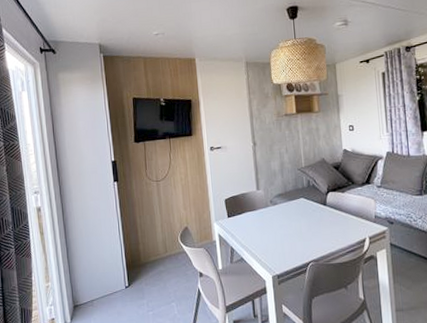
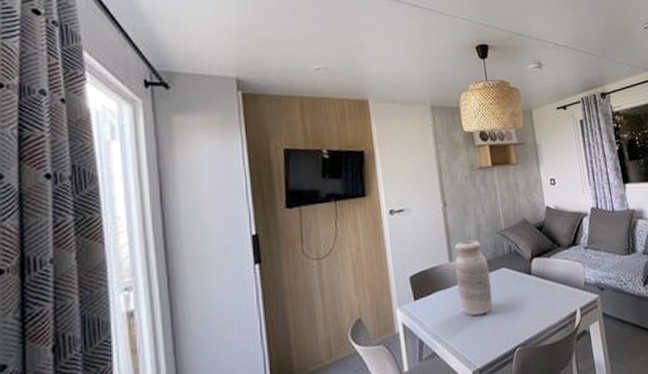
vase: none [261,174,291,234] -> present [455,240,493,316]

